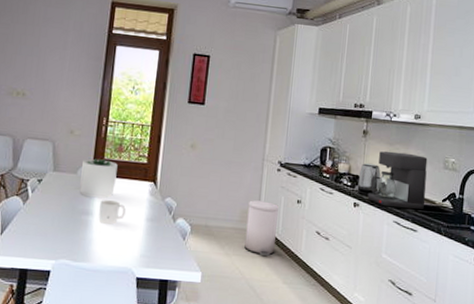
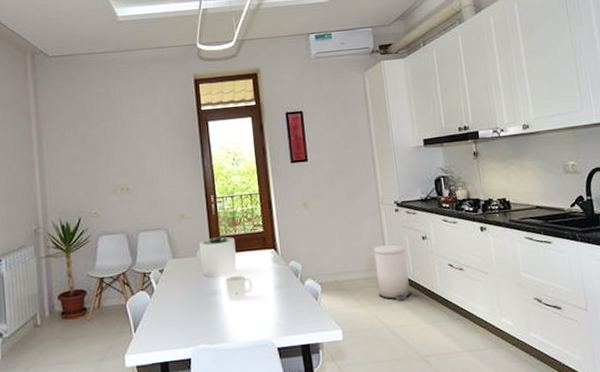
kettle: present [357,163,381,196] -> none [479,183,502,218]
coffee maker: present [367,150,428,210] -> none [492,165,553,225]

